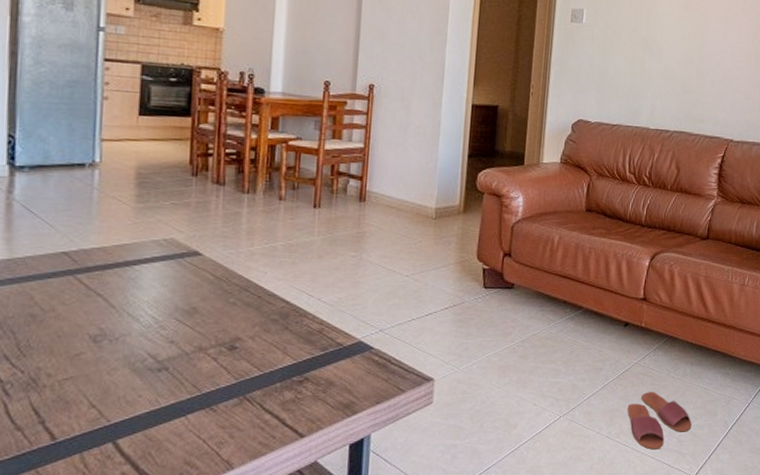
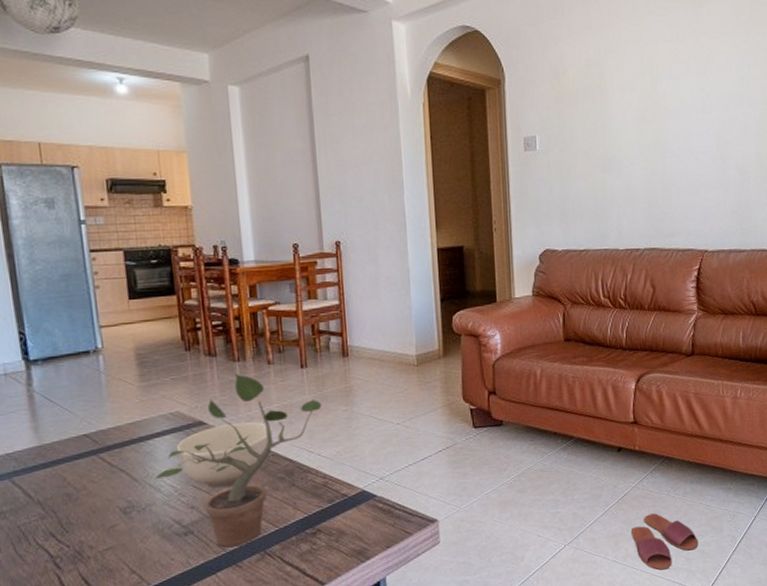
potted plant: none [134,205,330,389] -> present [154,373,322,548]
bowl: none [164,256,273,324] -> present [176,421,273,488]

